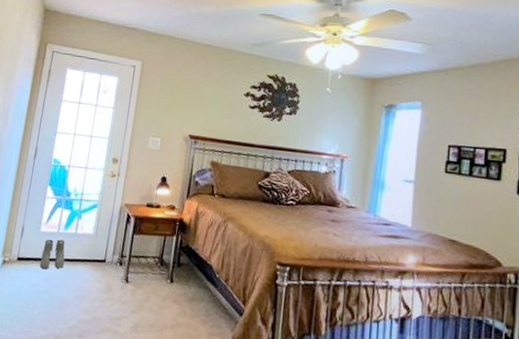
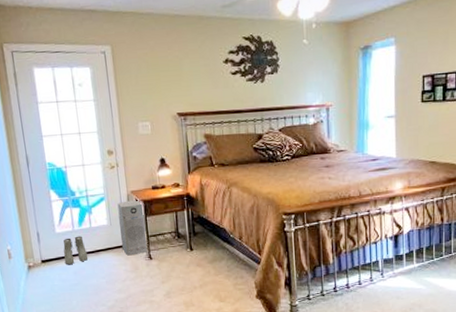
air purifier: none [101,213,135,274] -> present [117,200,148,256]

